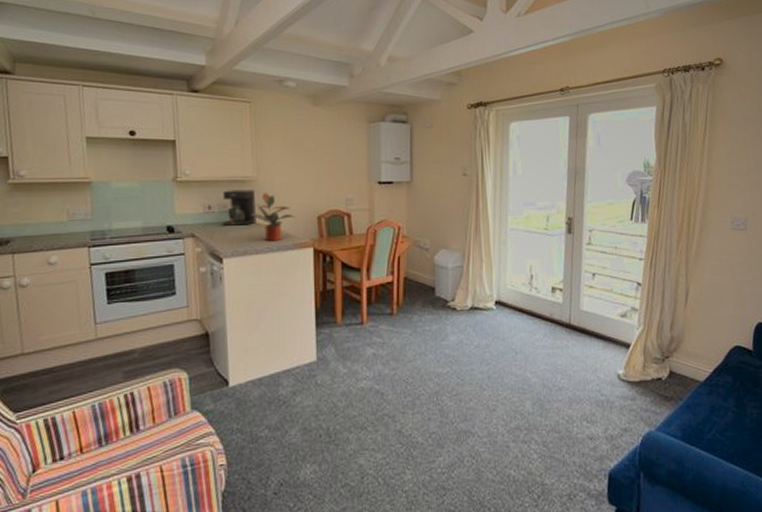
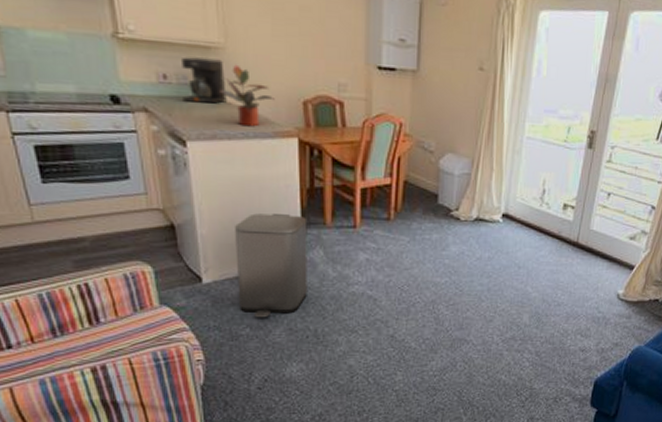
pedal bin: none [258,316,321,419] -> present [235,213,307,318]

